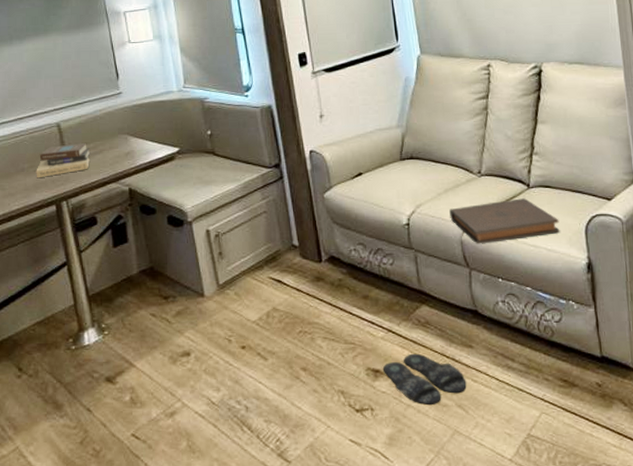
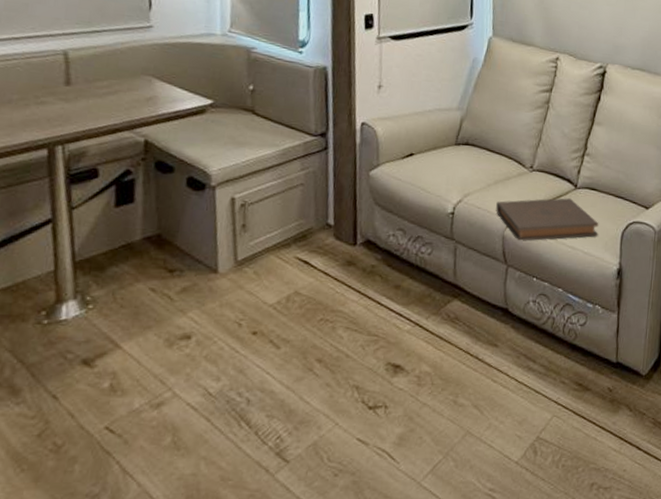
books: present [36,142,91,179] -> none [27,77,103,115]
slippers: present [383,353,467,405] -> none [404,349,486,404]

